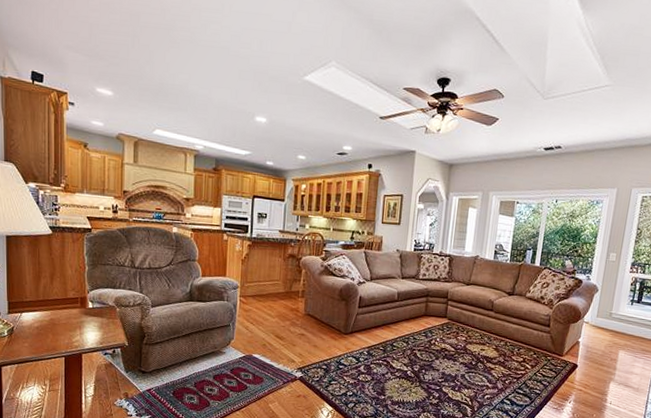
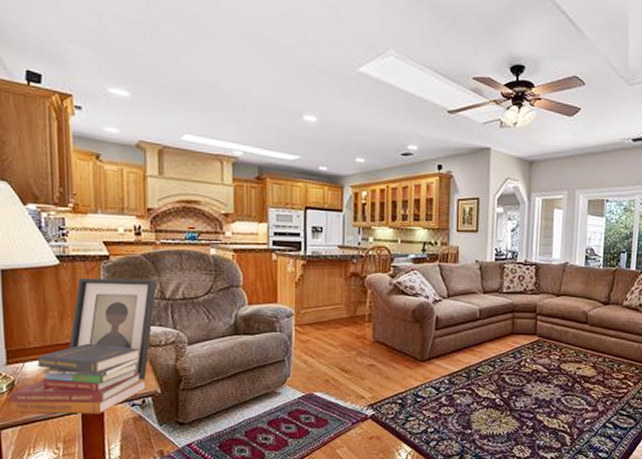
books: none [9,300,117,360] -> present [9,343,146,415]
picture frame: none [57,245,128,334] -> present [69,277,157,381]

